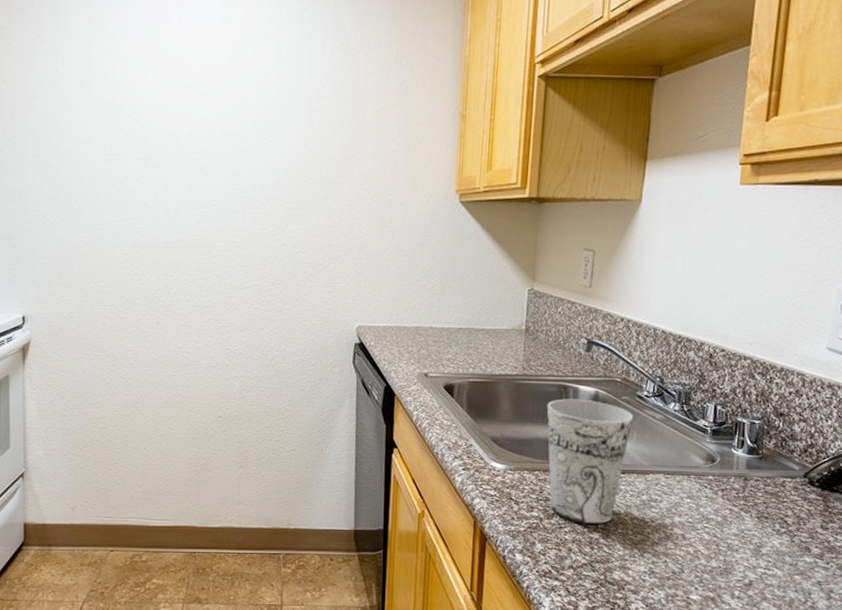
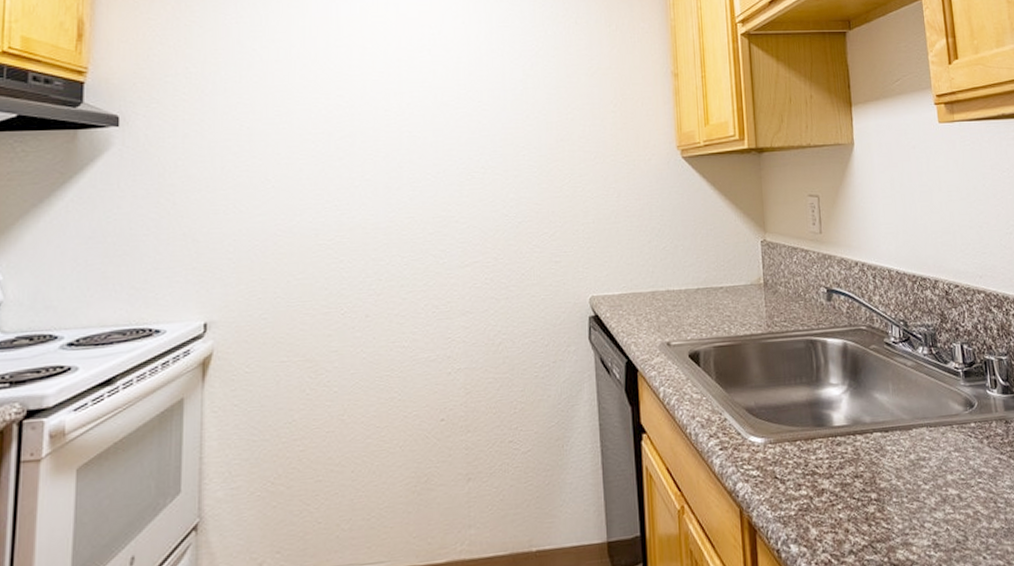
cup: present [547,399,634,525] -> none [797,353,886,497]

